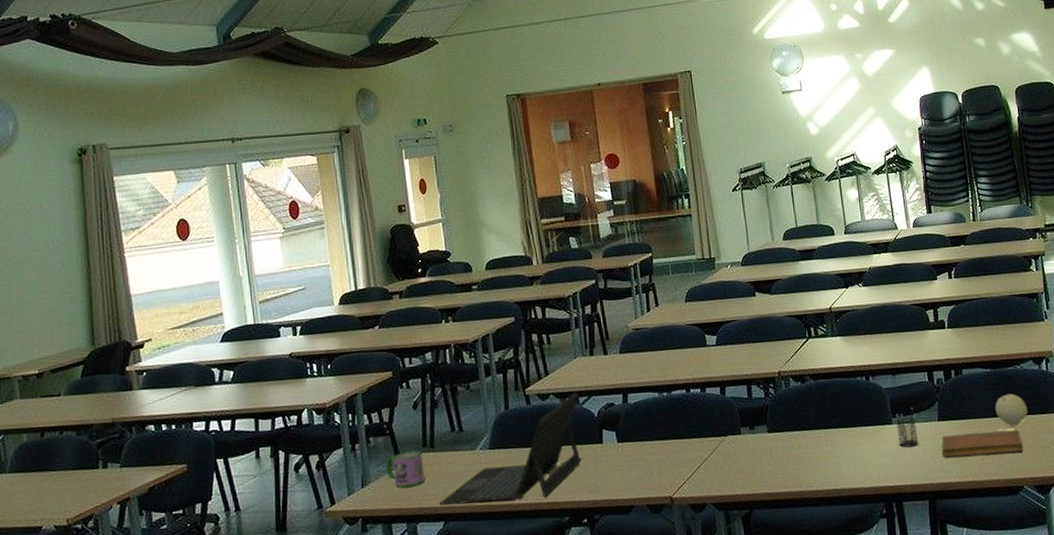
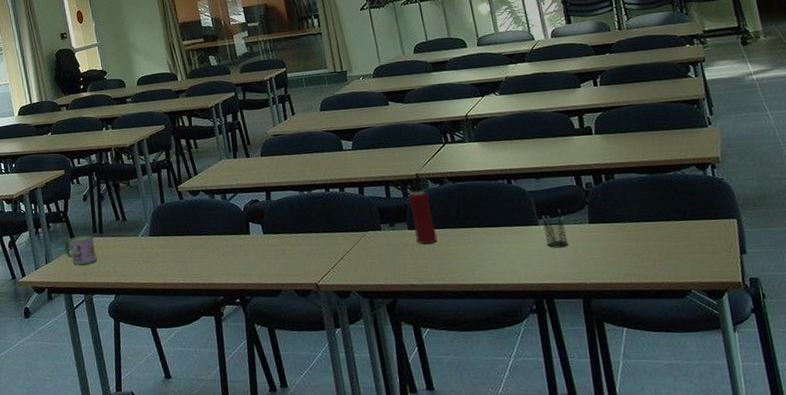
laptop: present [439,392,582,505] -> none [110,190,232,281]
water bottle: none [767,372,796,449] -> present [404,175,438,245]
notebook: present [941,429,1024,458] -> none [594,234,690,259]
fruit: present [995,393,1028,427] -> none [653,198,693,232]

